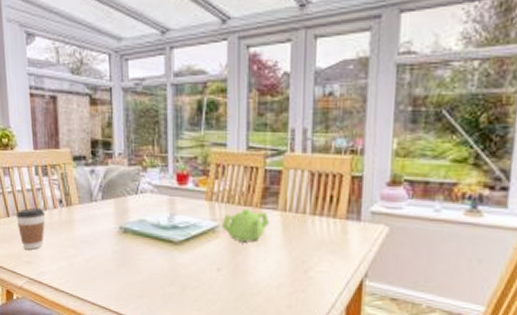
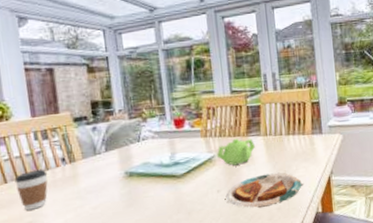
plate: none [226,259,327,301] -> present [226,172,304,209]

